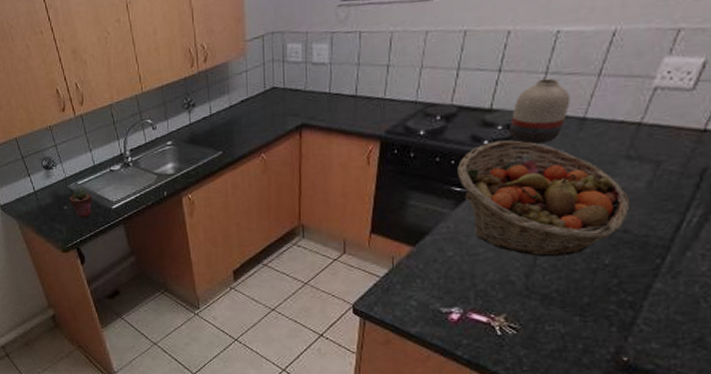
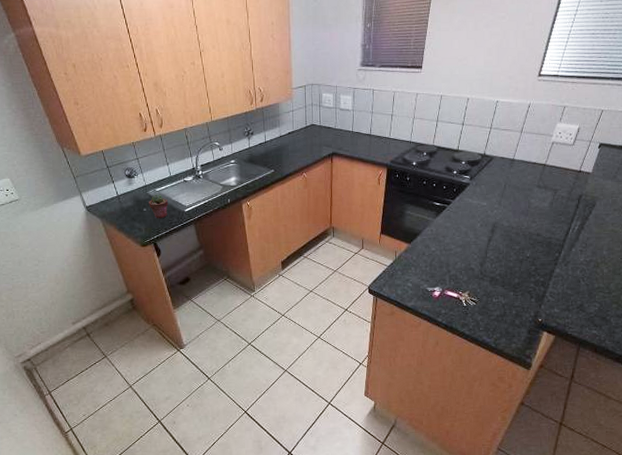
fruit basket: present [457,140,629,256] -> none [437,172,540,251]
vase: present [510,78,570,144] -> none [470,132,505,175]

